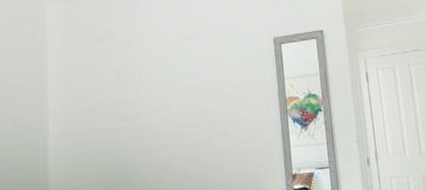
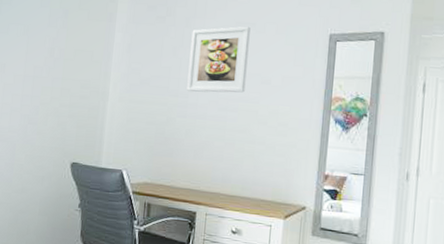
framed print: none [134,39,199,114] -> present [187,26,251,93]

